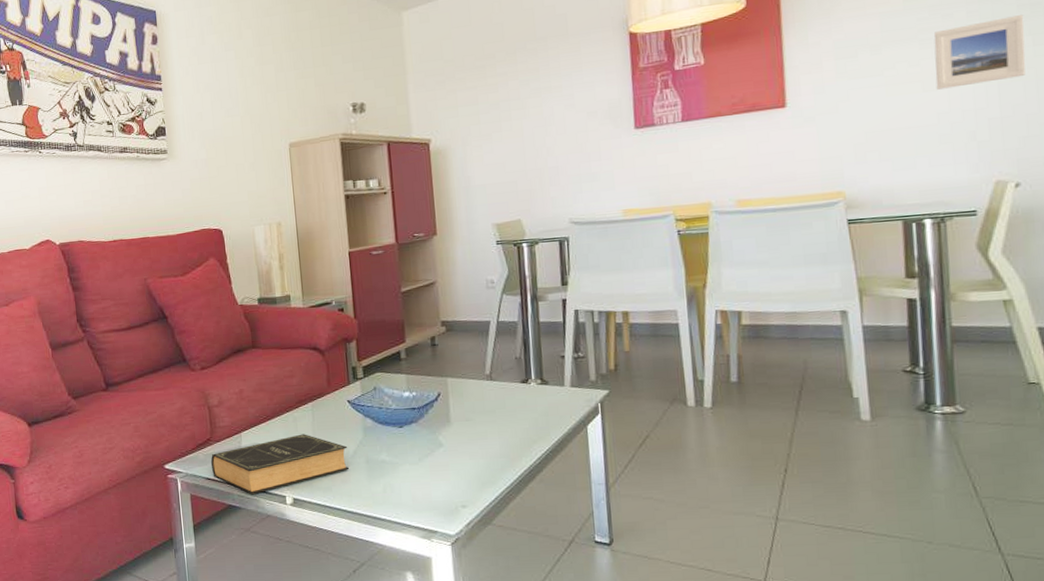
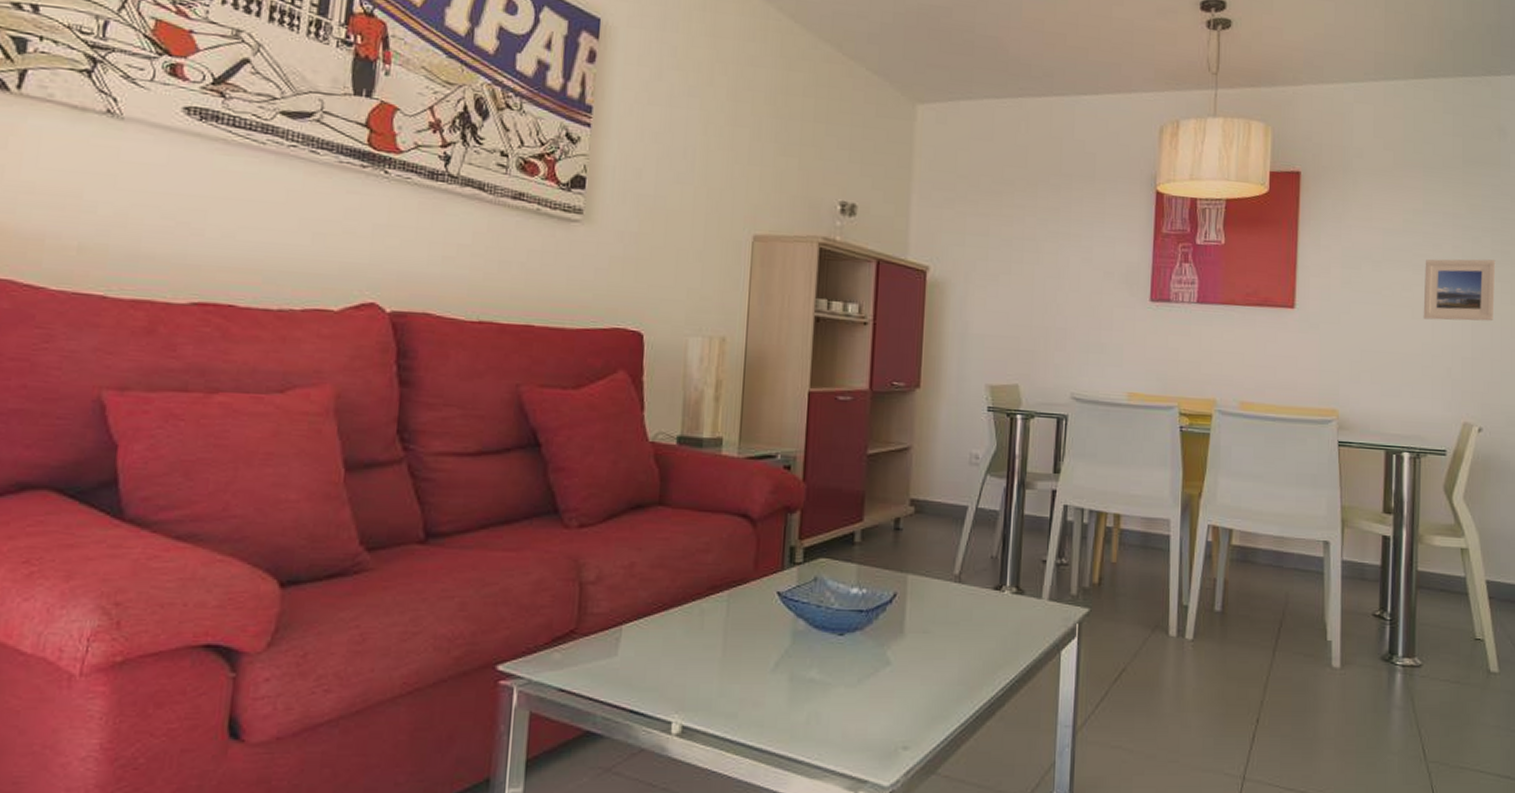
book: present [210,434,349,494] -> none [568,634,768,716]

